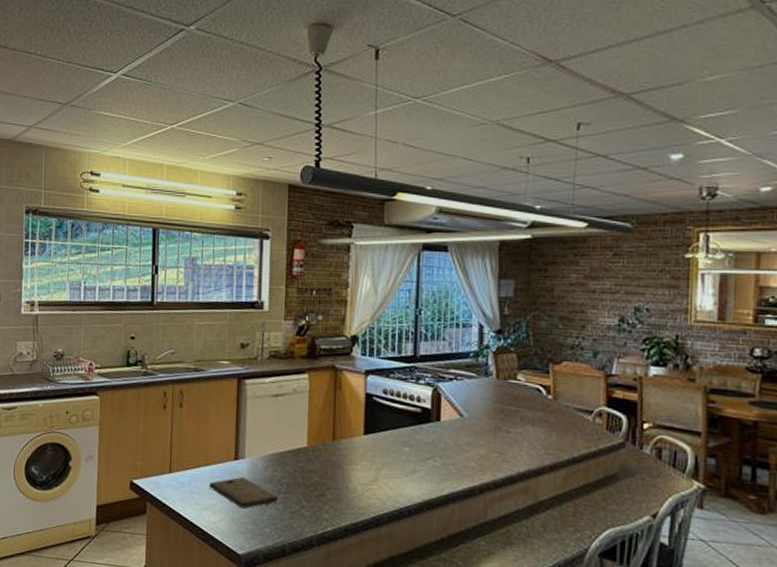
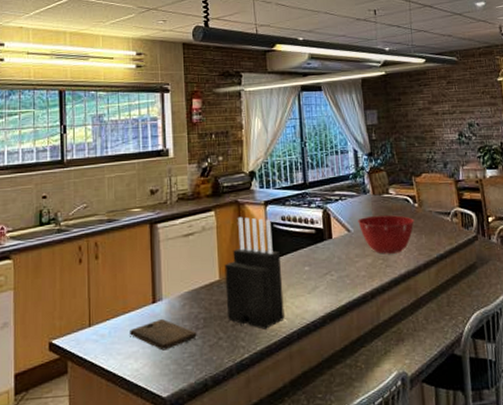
knife block: none [312,383,377,506] -> present [224,216,285,329]
mixing bowl: none [474,402,545,449] -> present [358,215,414,254]

